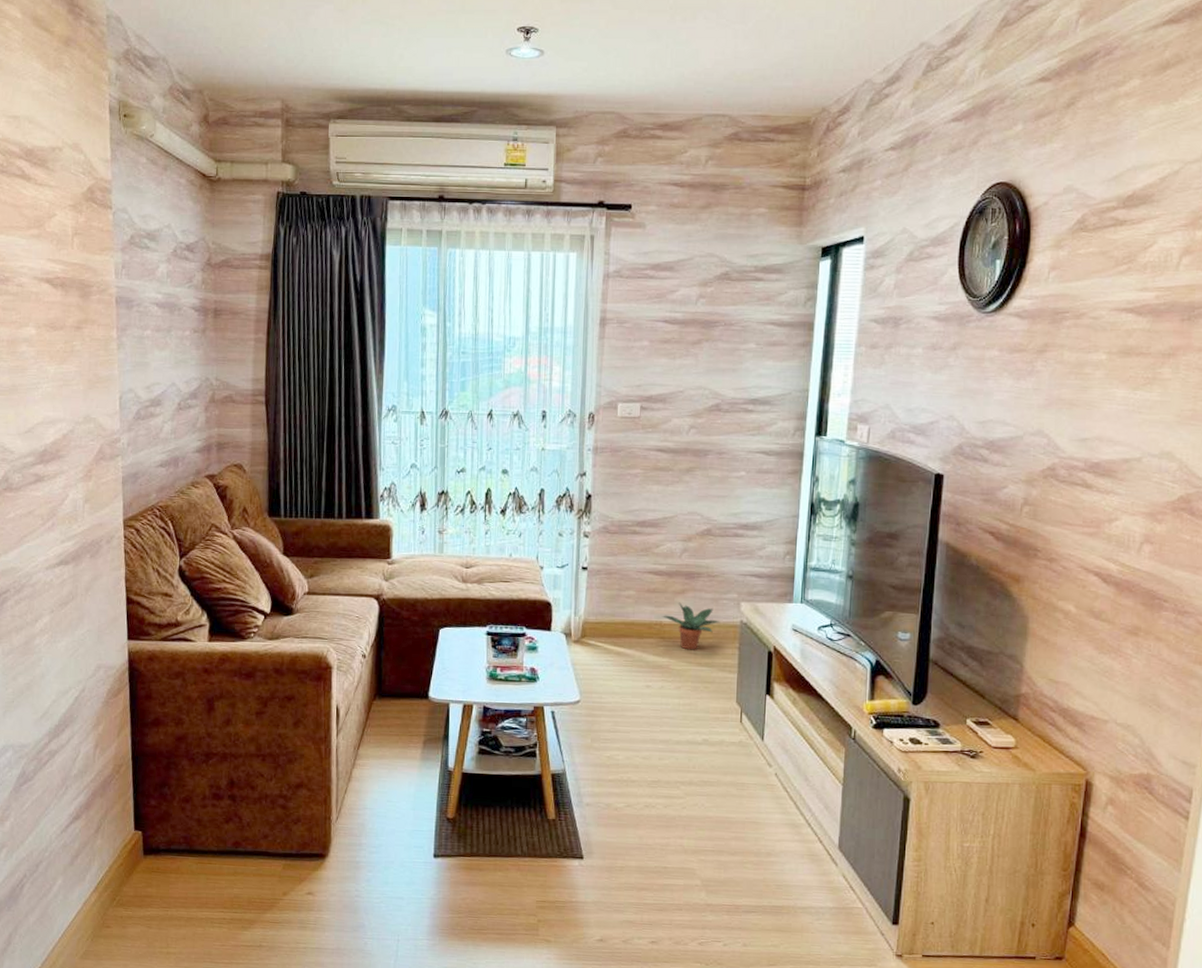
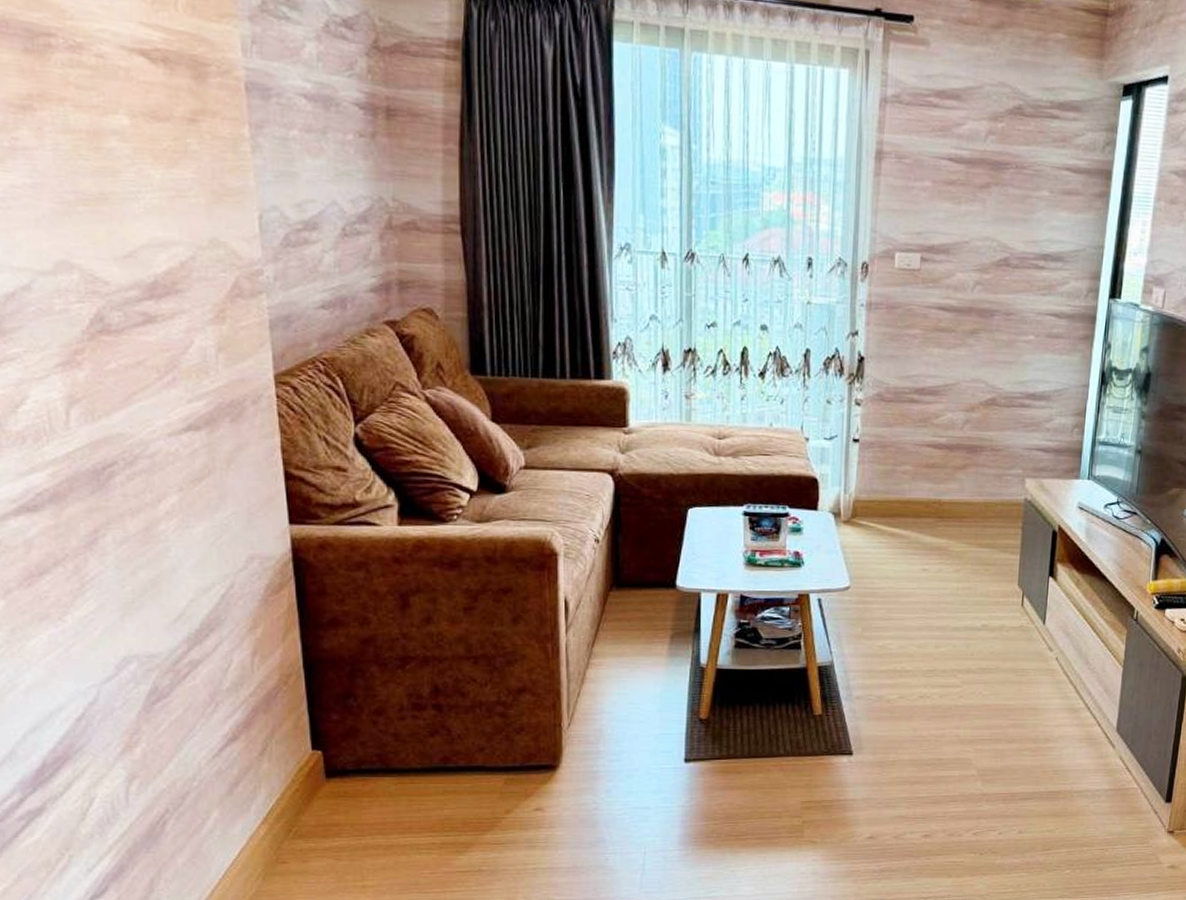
potted plant: present [663,602,720,650] -> none [942,478,1004,530]

